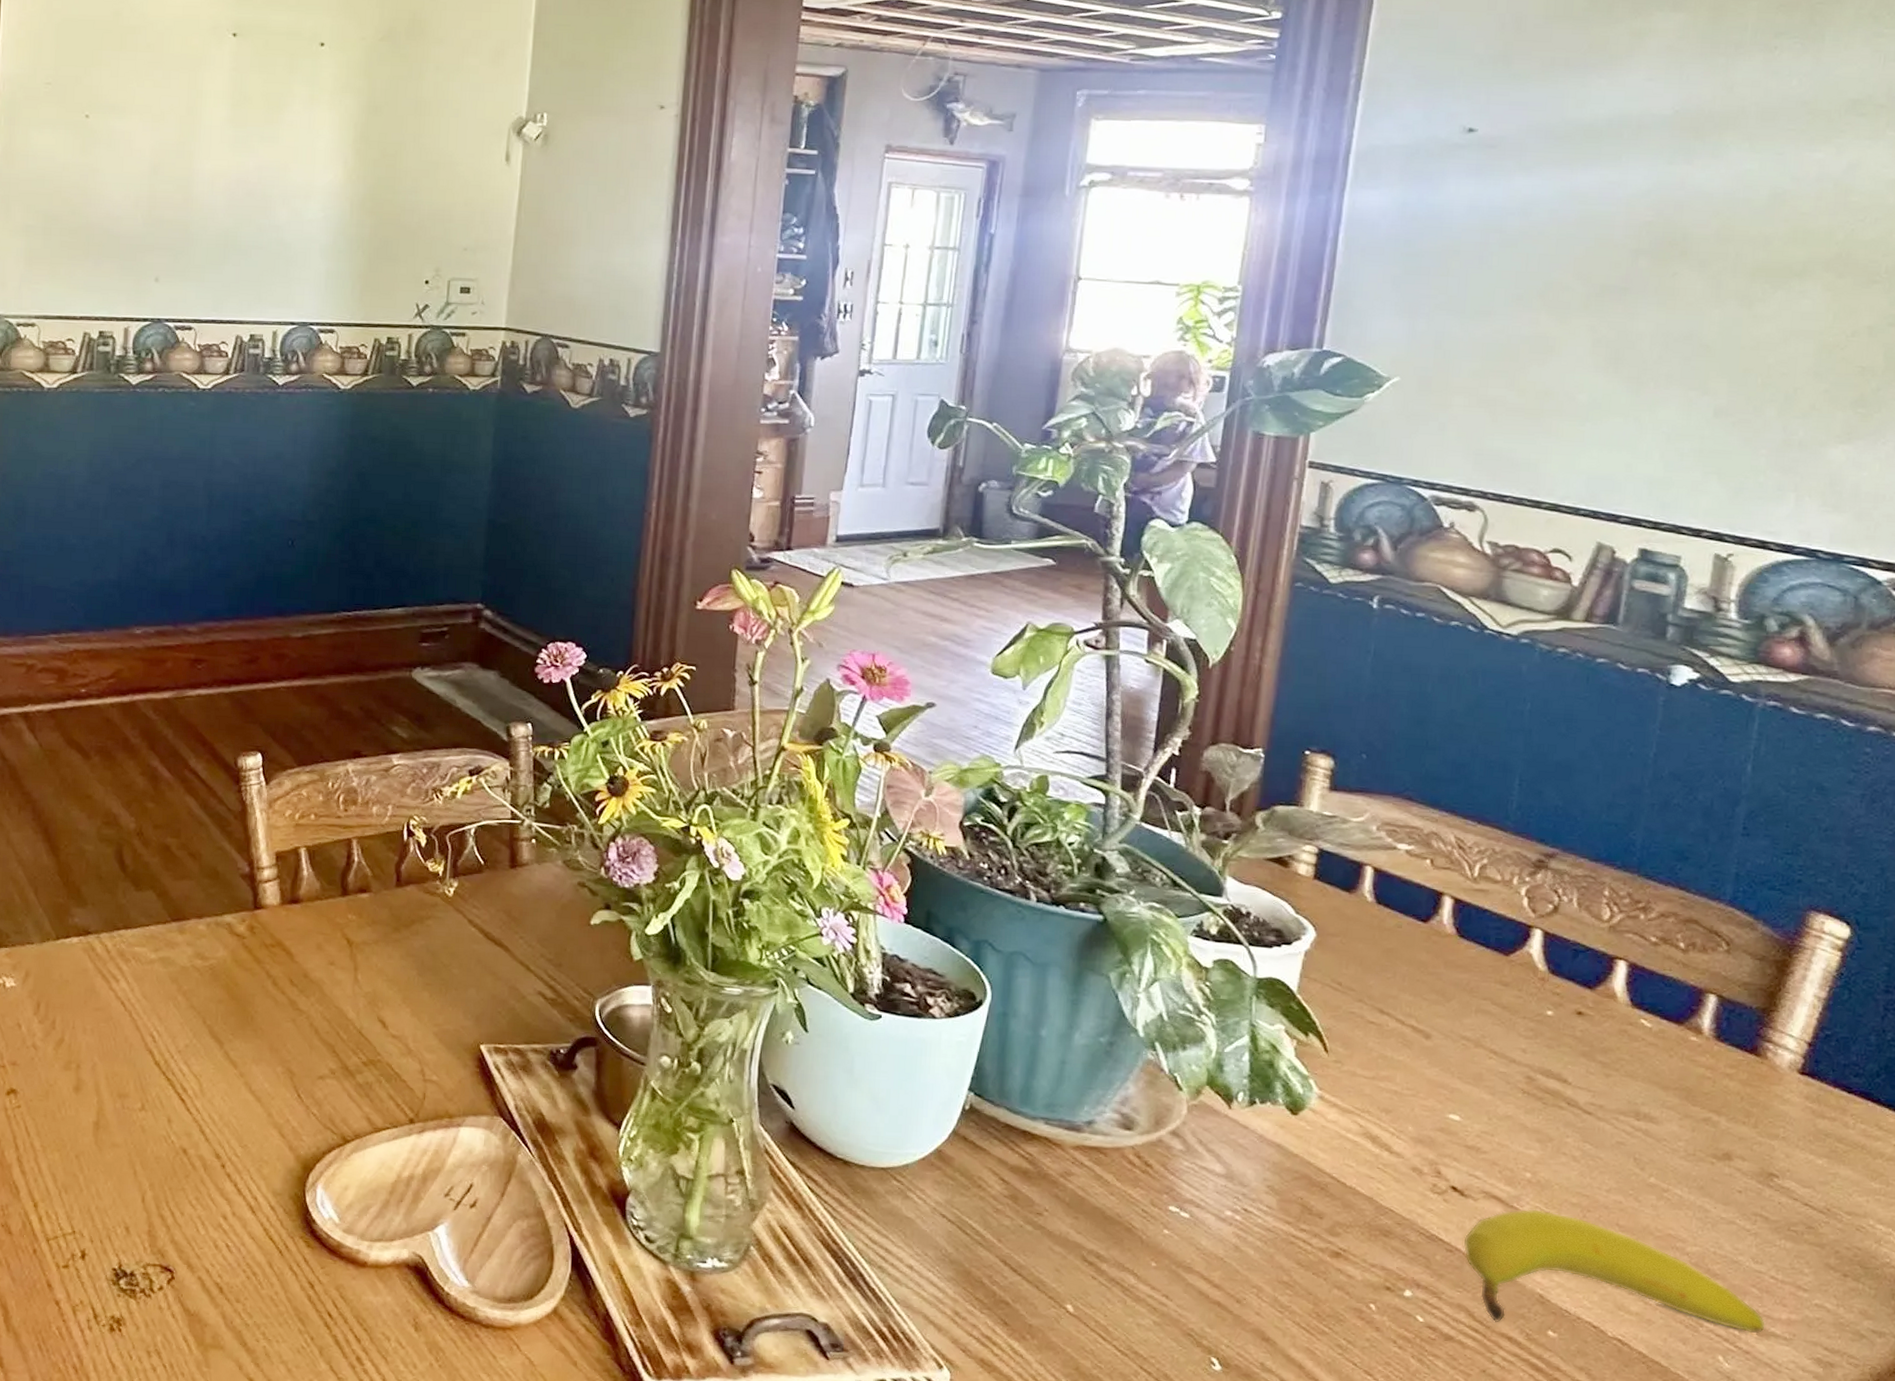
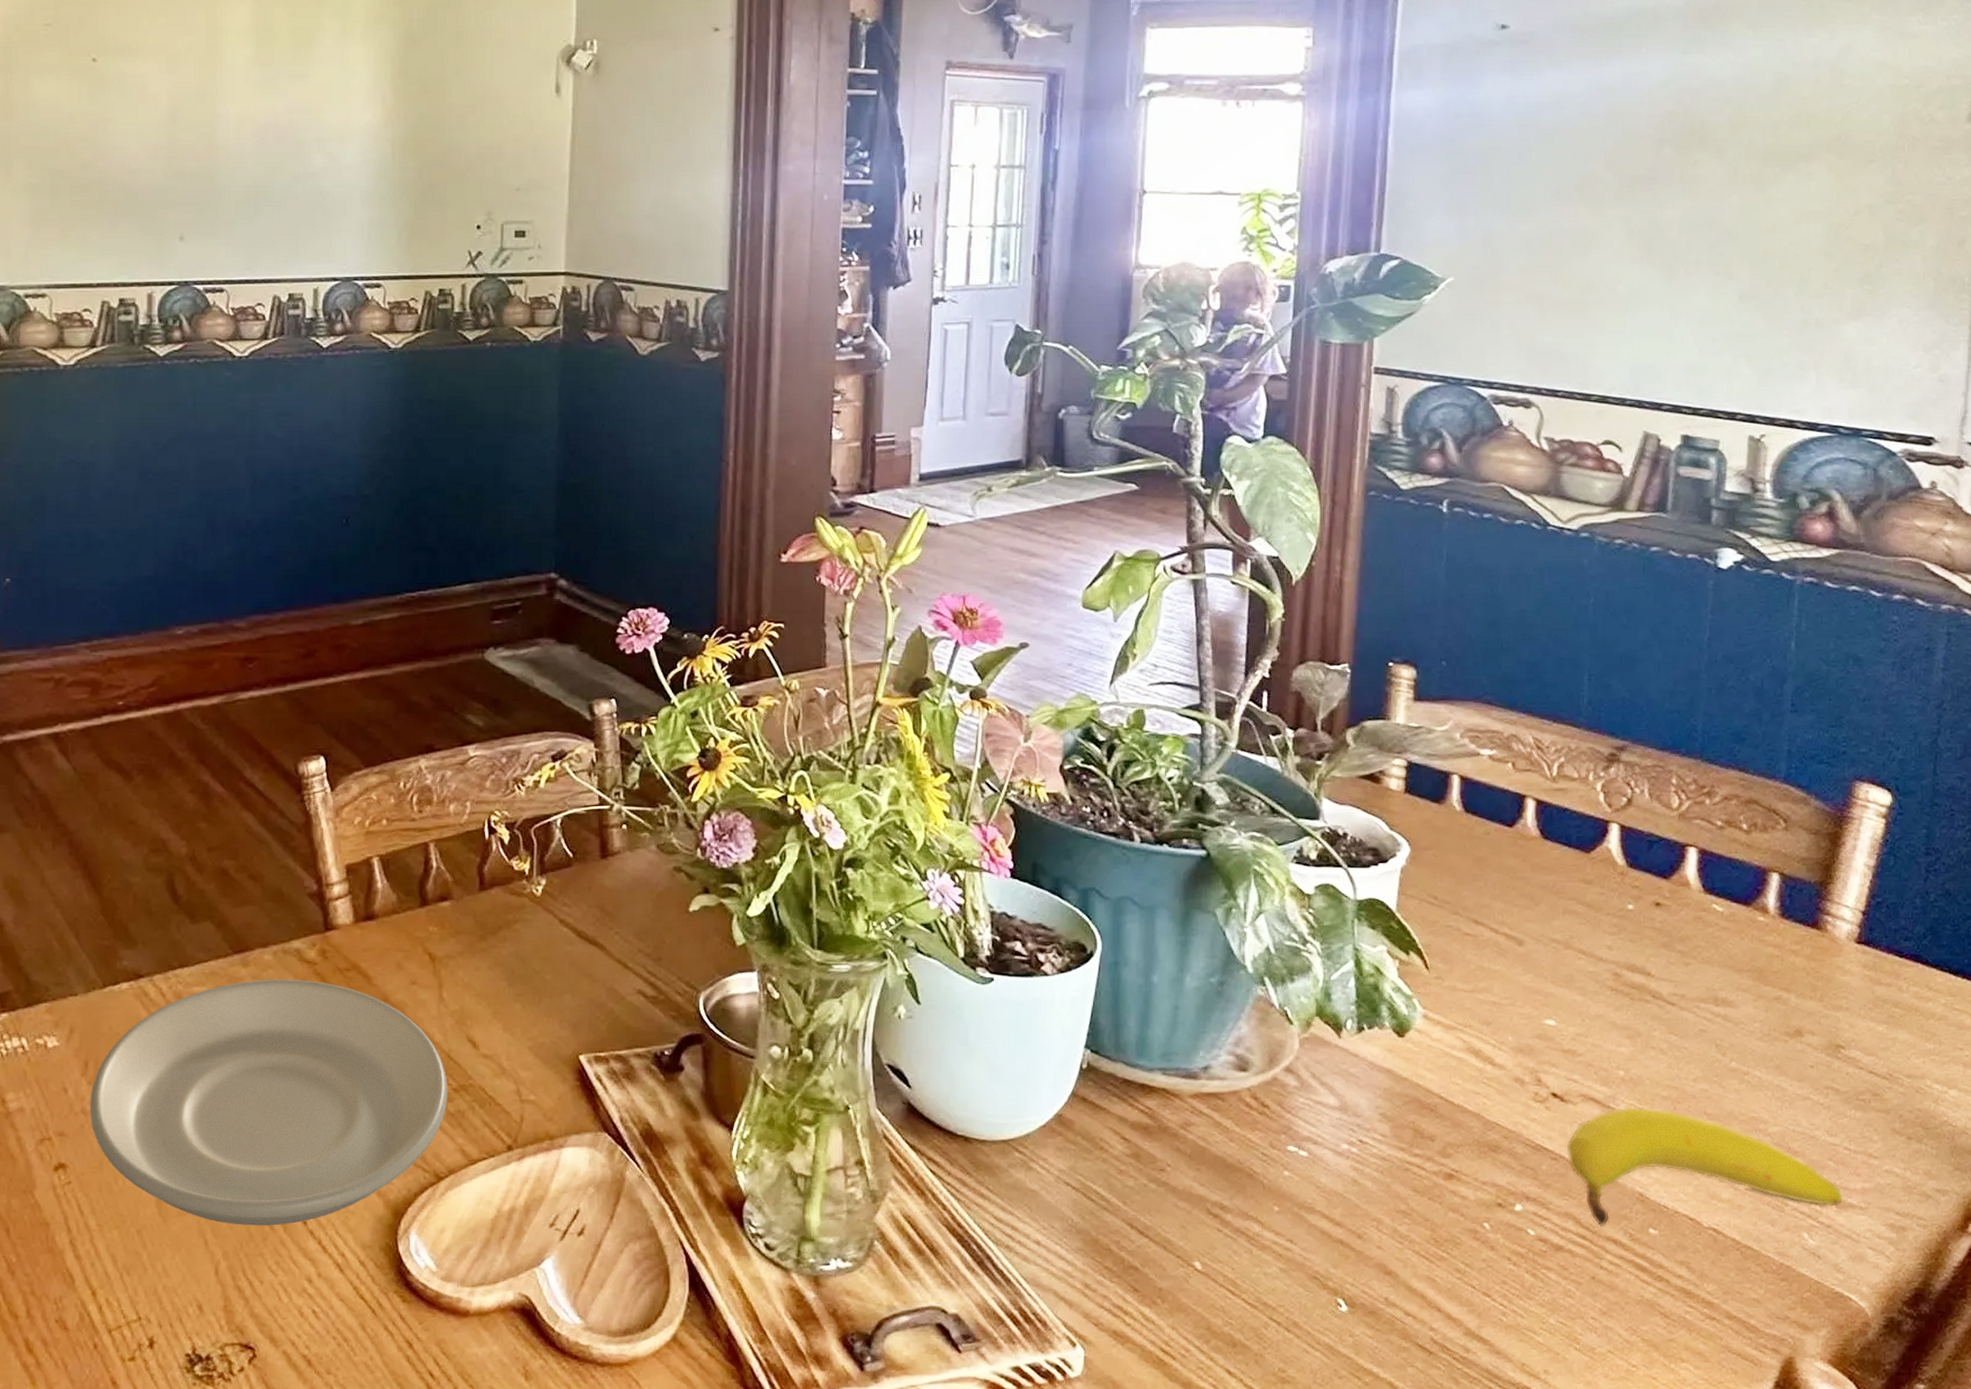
plate: none [39,946,358,1166] -> present [90,979,447,1226]

